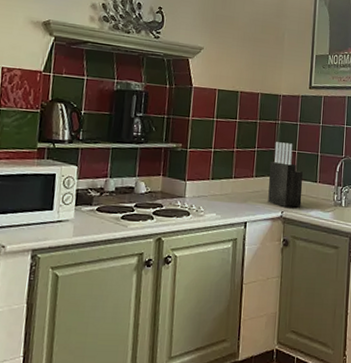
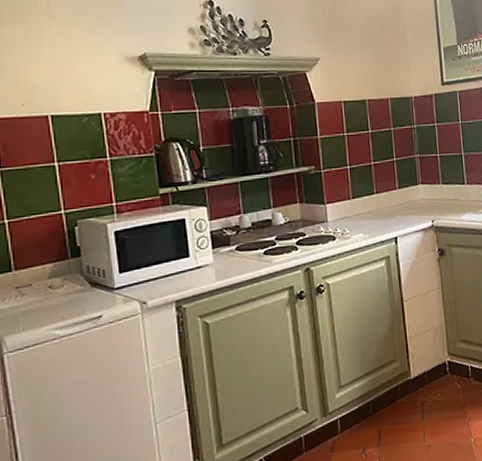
knife block: present [268,142,303,208] -> none [411,147,452,216]

